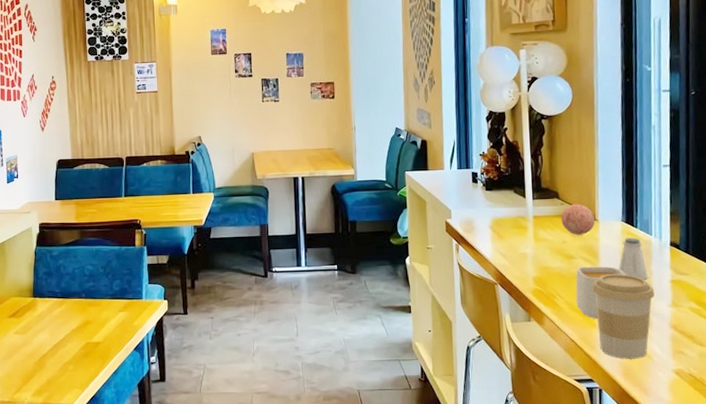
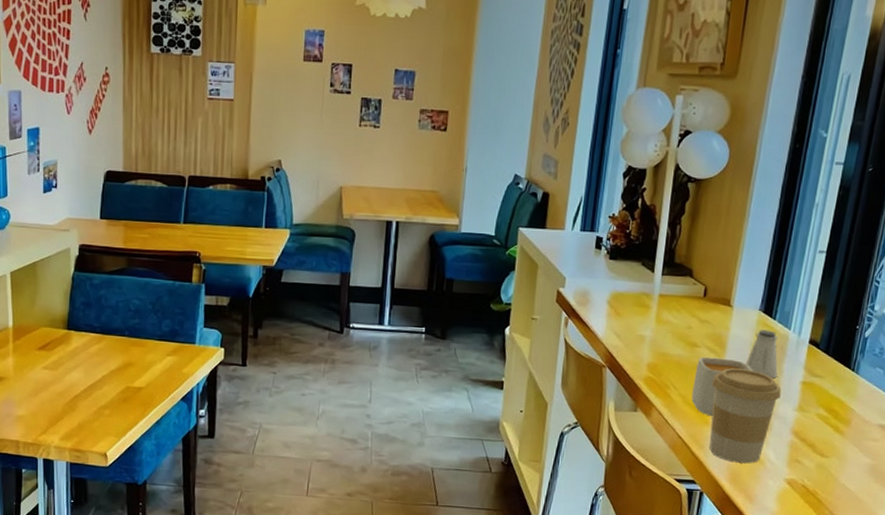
decorative ball: present [561,203,596,235] -> none [690,285,730,321]

